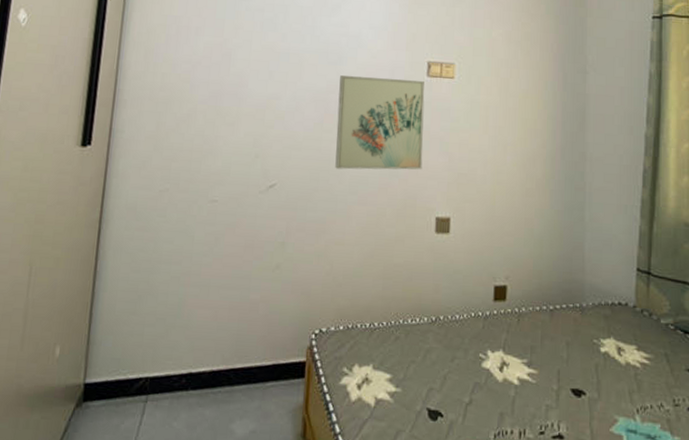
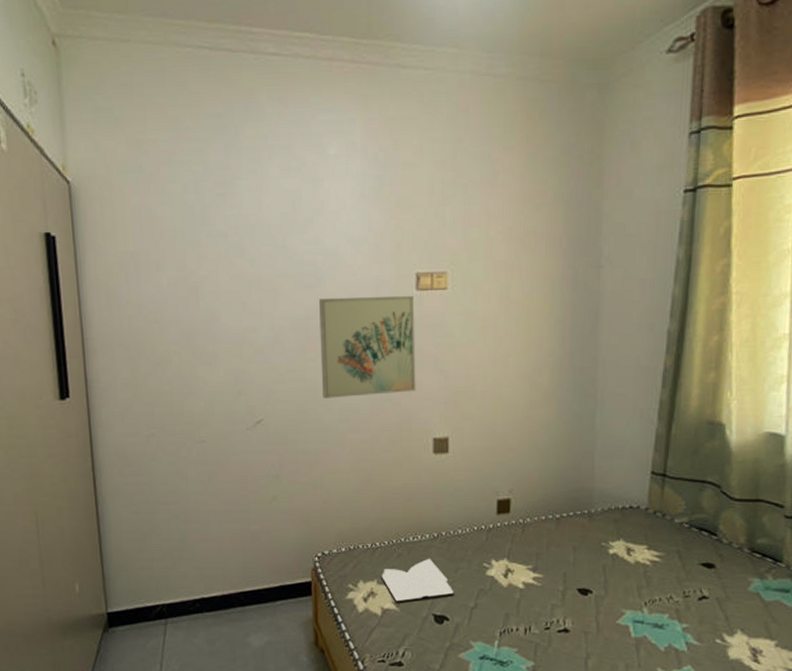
book: none [376,344,450,393] -> present [380,558,455,603]

